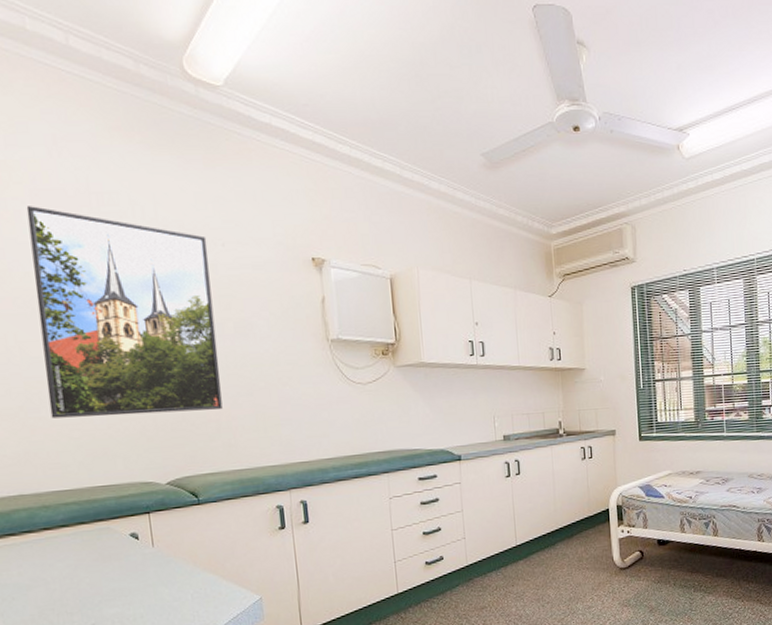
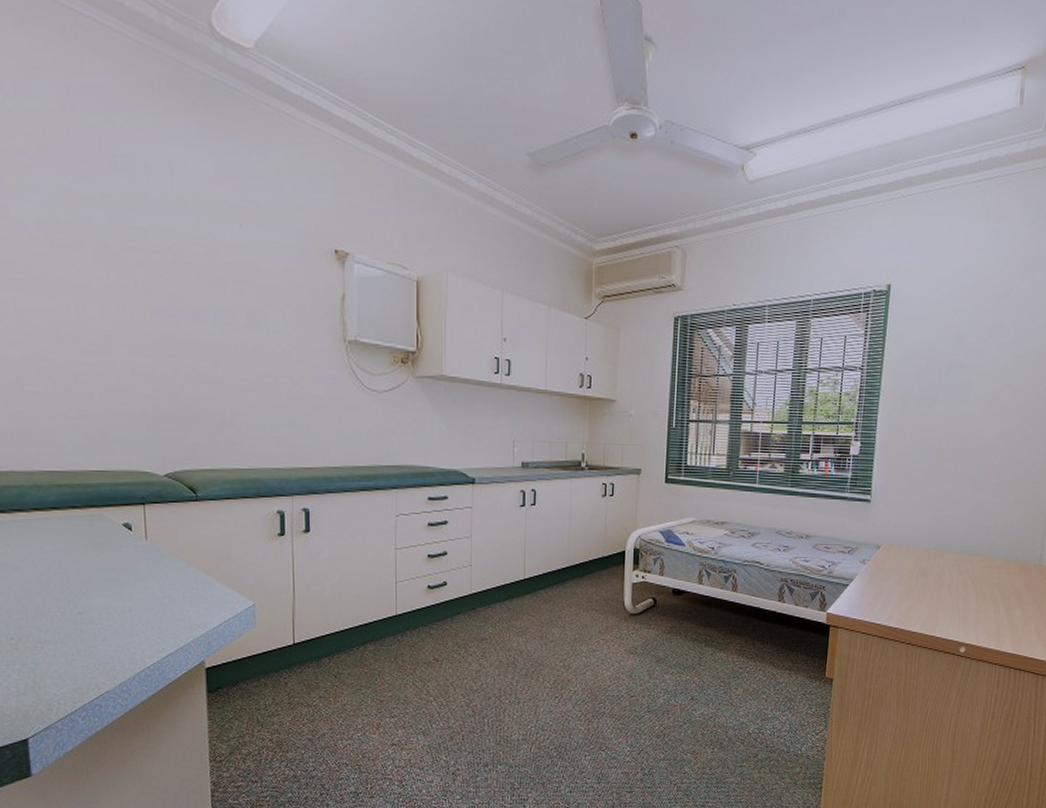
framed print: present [26,206,223,419] -> none [33,162,228,403]

